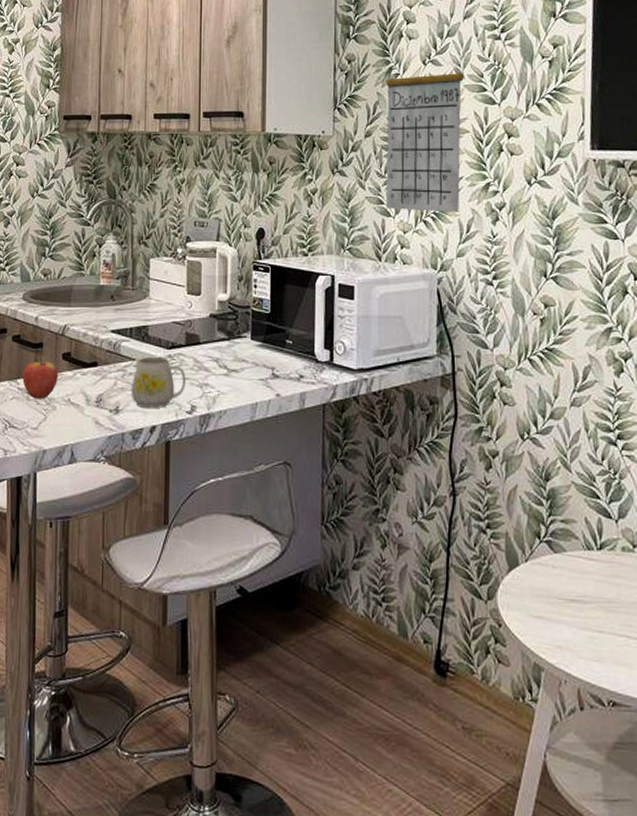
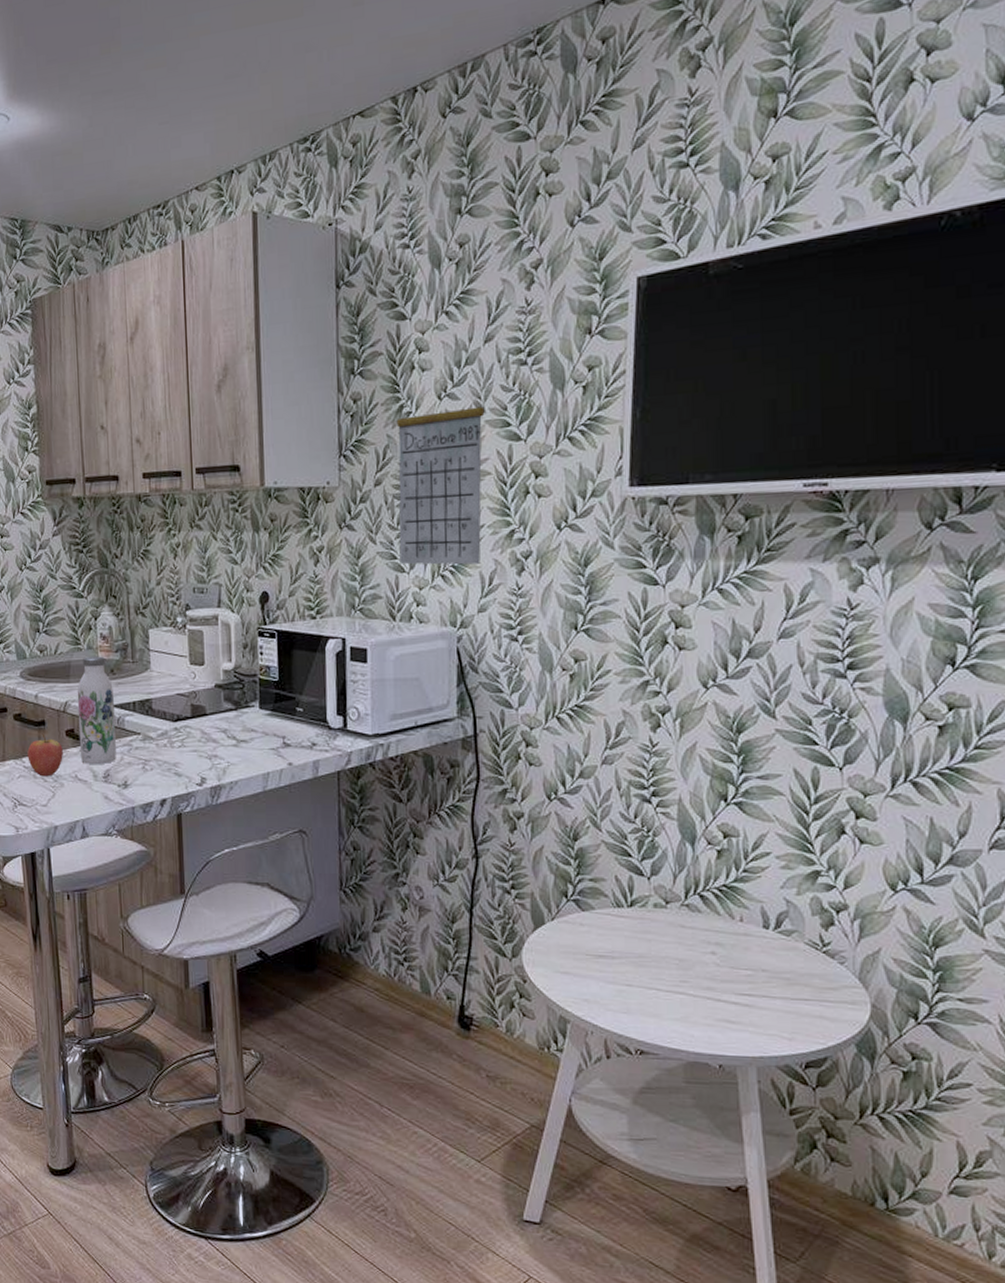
water bottle: none [74,282,112,388] -> present [77,656,116,764]
mug: present [132,357,186,409] -> none [139,730,194,782]

